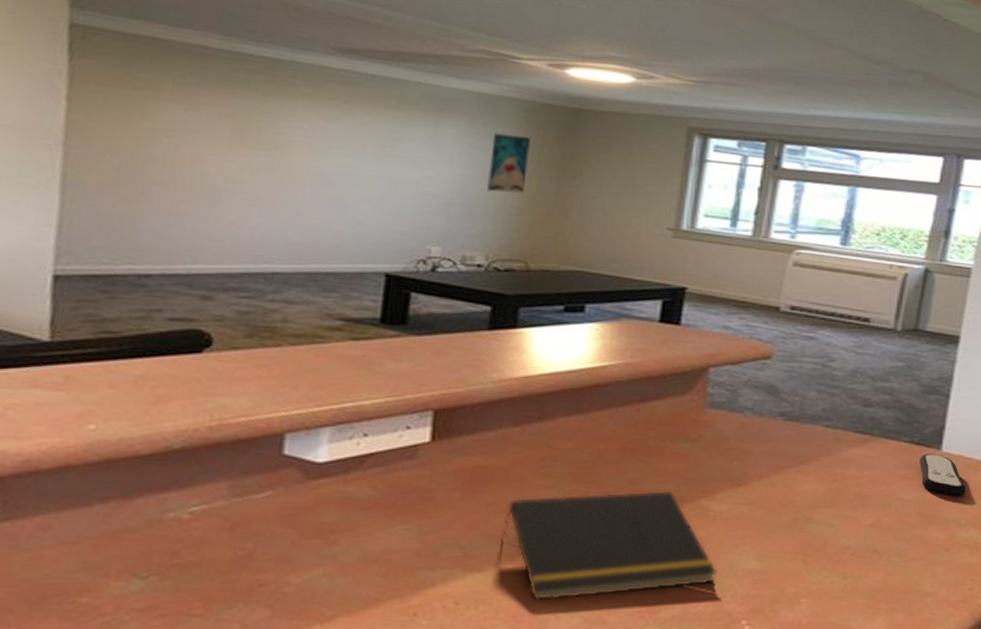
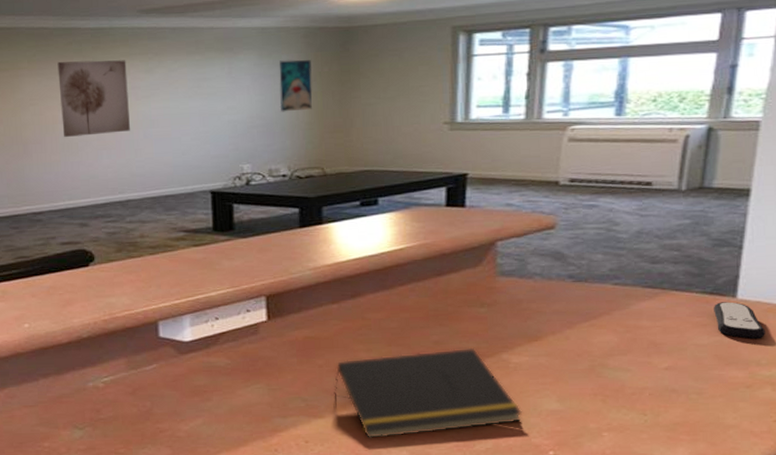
wall art: none [203,89,306,188] -> present [57,60,130,138]

